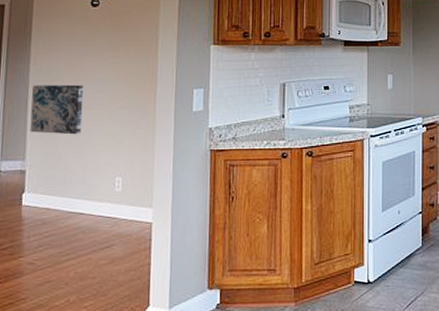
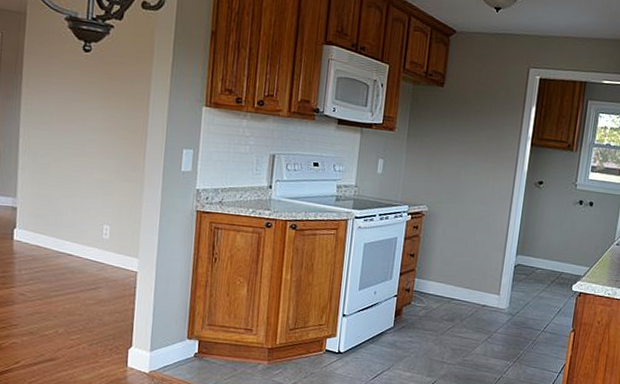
wall art: present [30,84,84,135] -> none [21,125,74,180]

